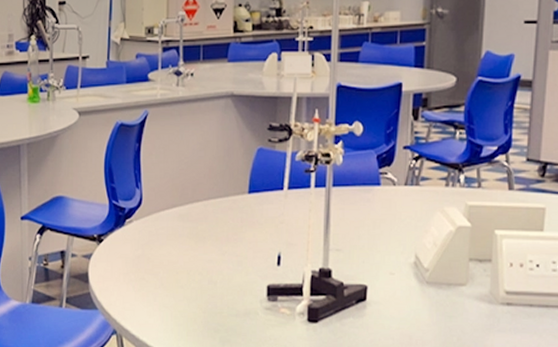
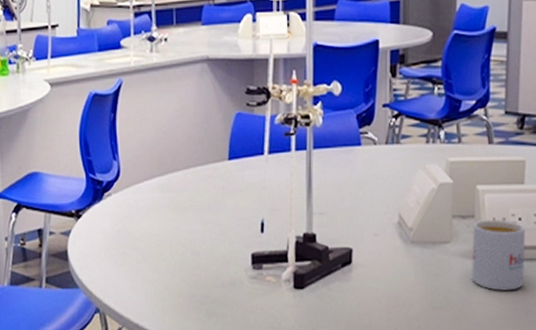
mug: none [487,264,544,336] -> present [472,219,526,291]

